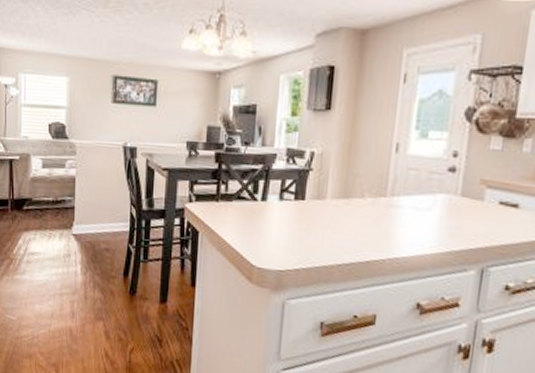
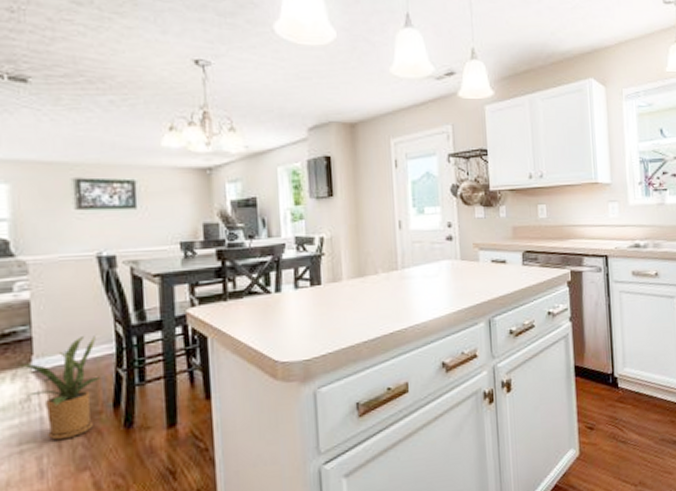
house plant: none [65,213,119,293] -> present [19,335,104,441]

